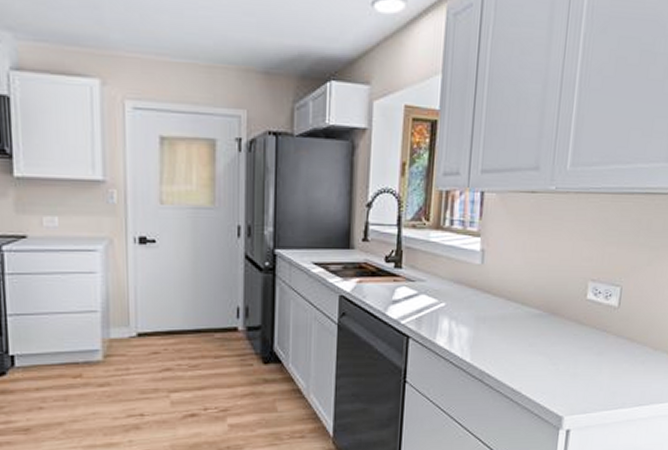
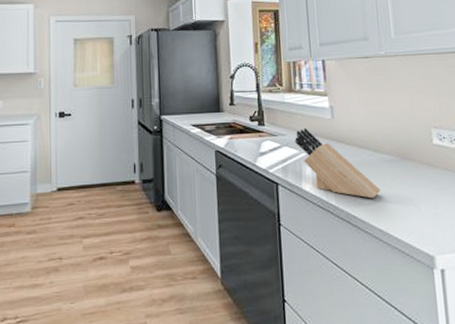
knife block: none [435,273,522,356] -> present [295,127,381,199]

